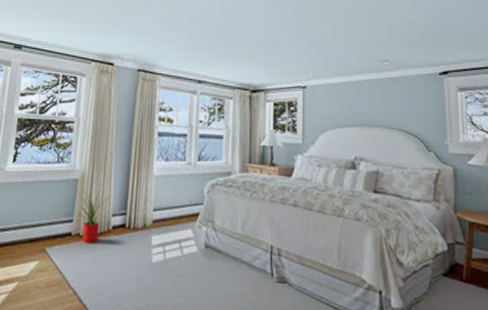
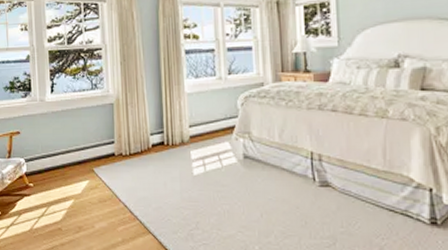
house plant: present [74,185,112,243] -> none [113,107,149,161]

